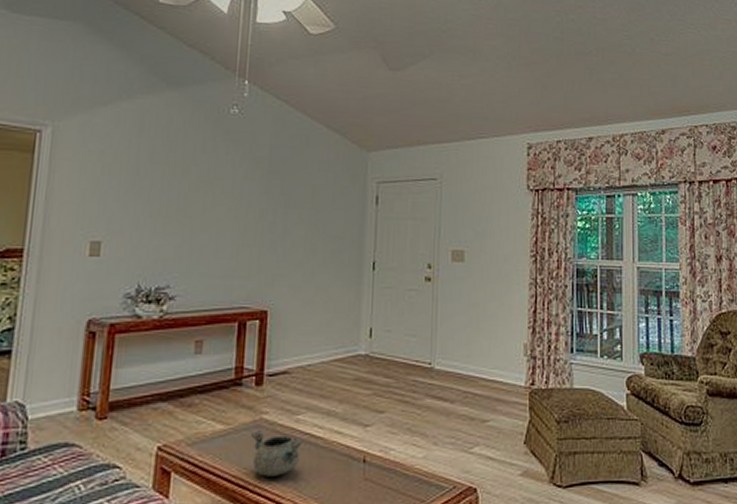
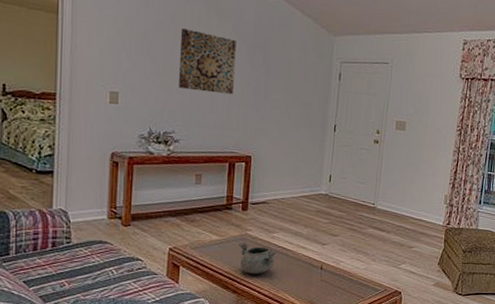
wall art: none [176,158,248,233] -> present [179,28,236,95]

